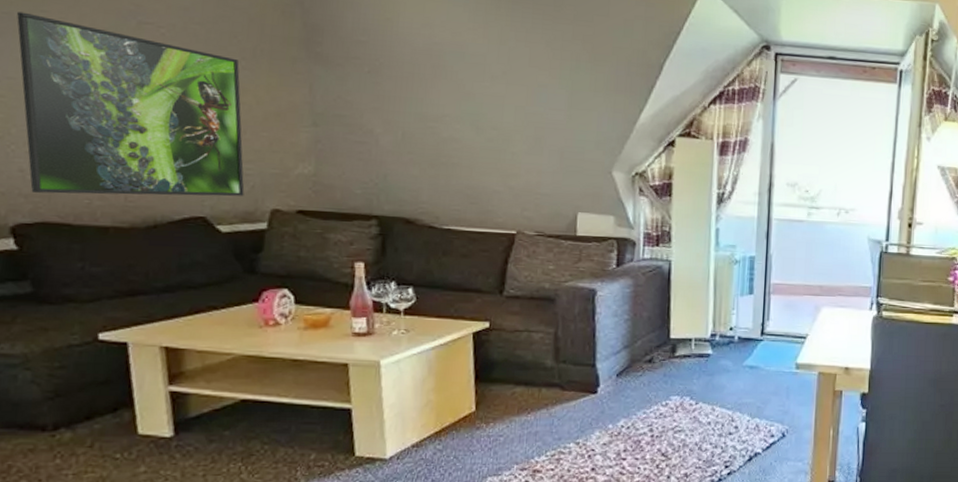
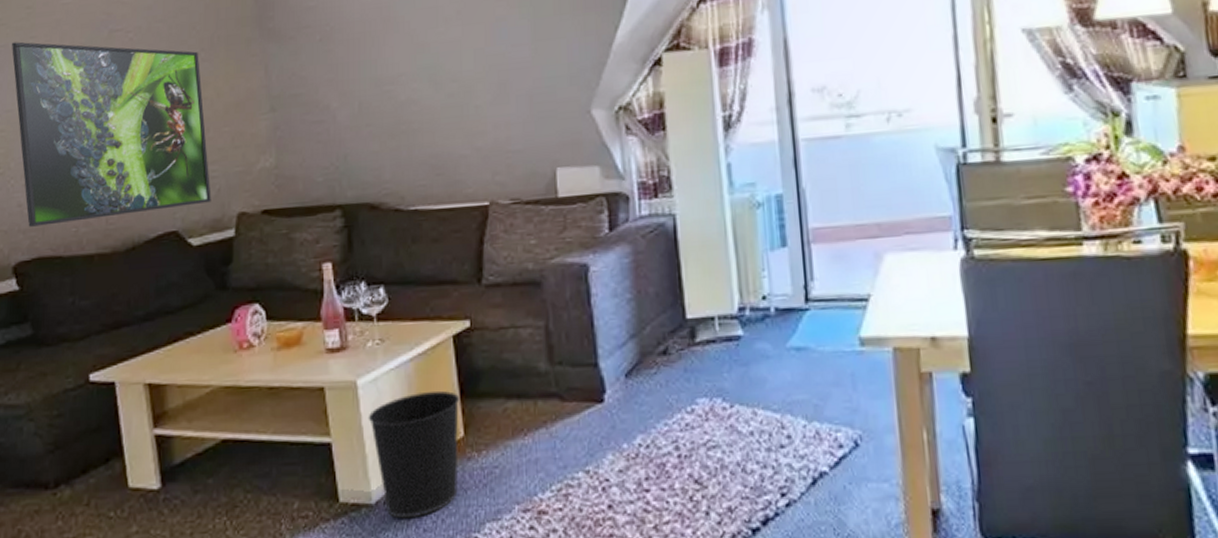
wastebasket: none [388,374,475,471] -> present [368,390,460,519]

